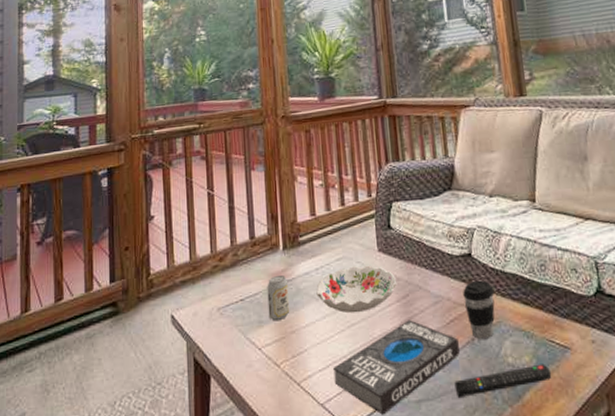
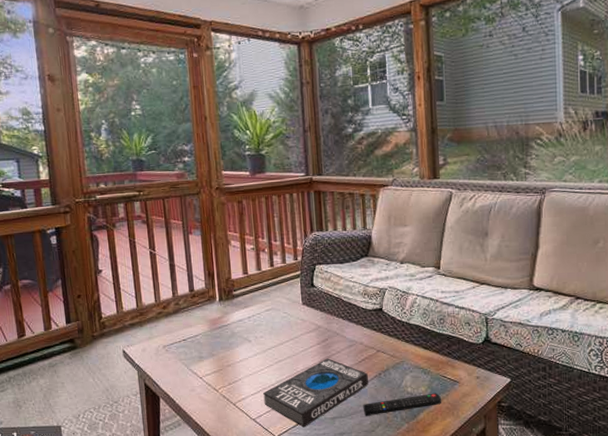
beverage can: present [267,274,290,322] -> none [206,321,226,357]
decorative bowl: present [316,265,398,313] -> none [248,315,318,352]
coffee cup: present [463,280,495,339] -> none [373,329,400,374]

